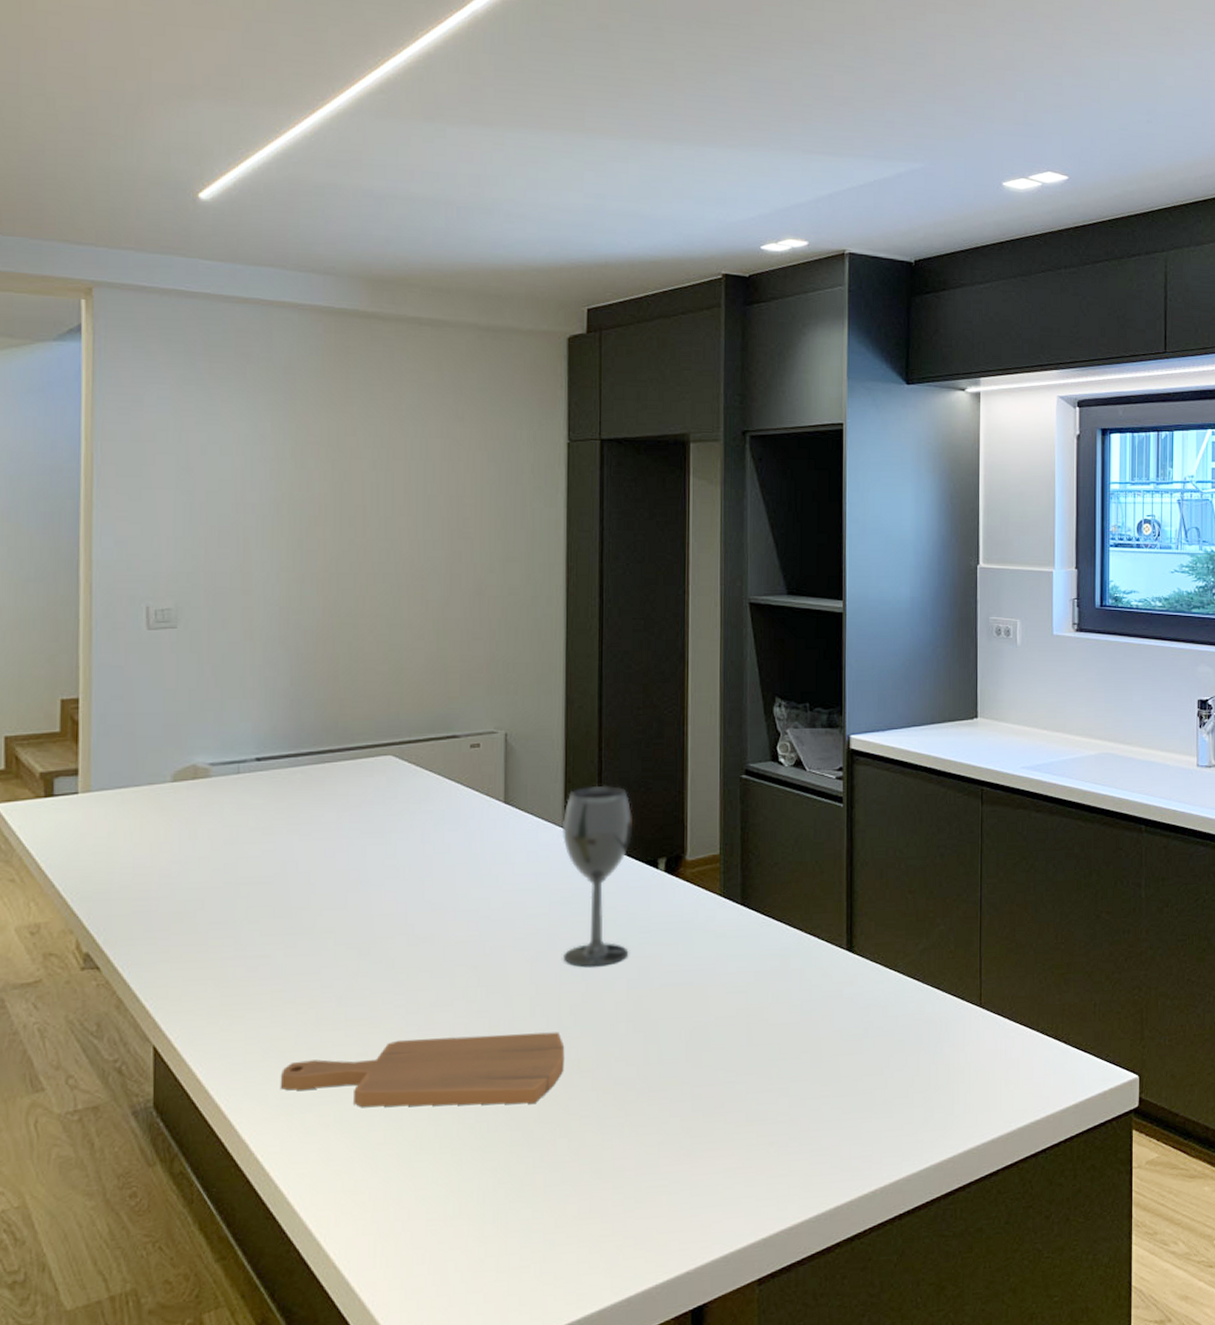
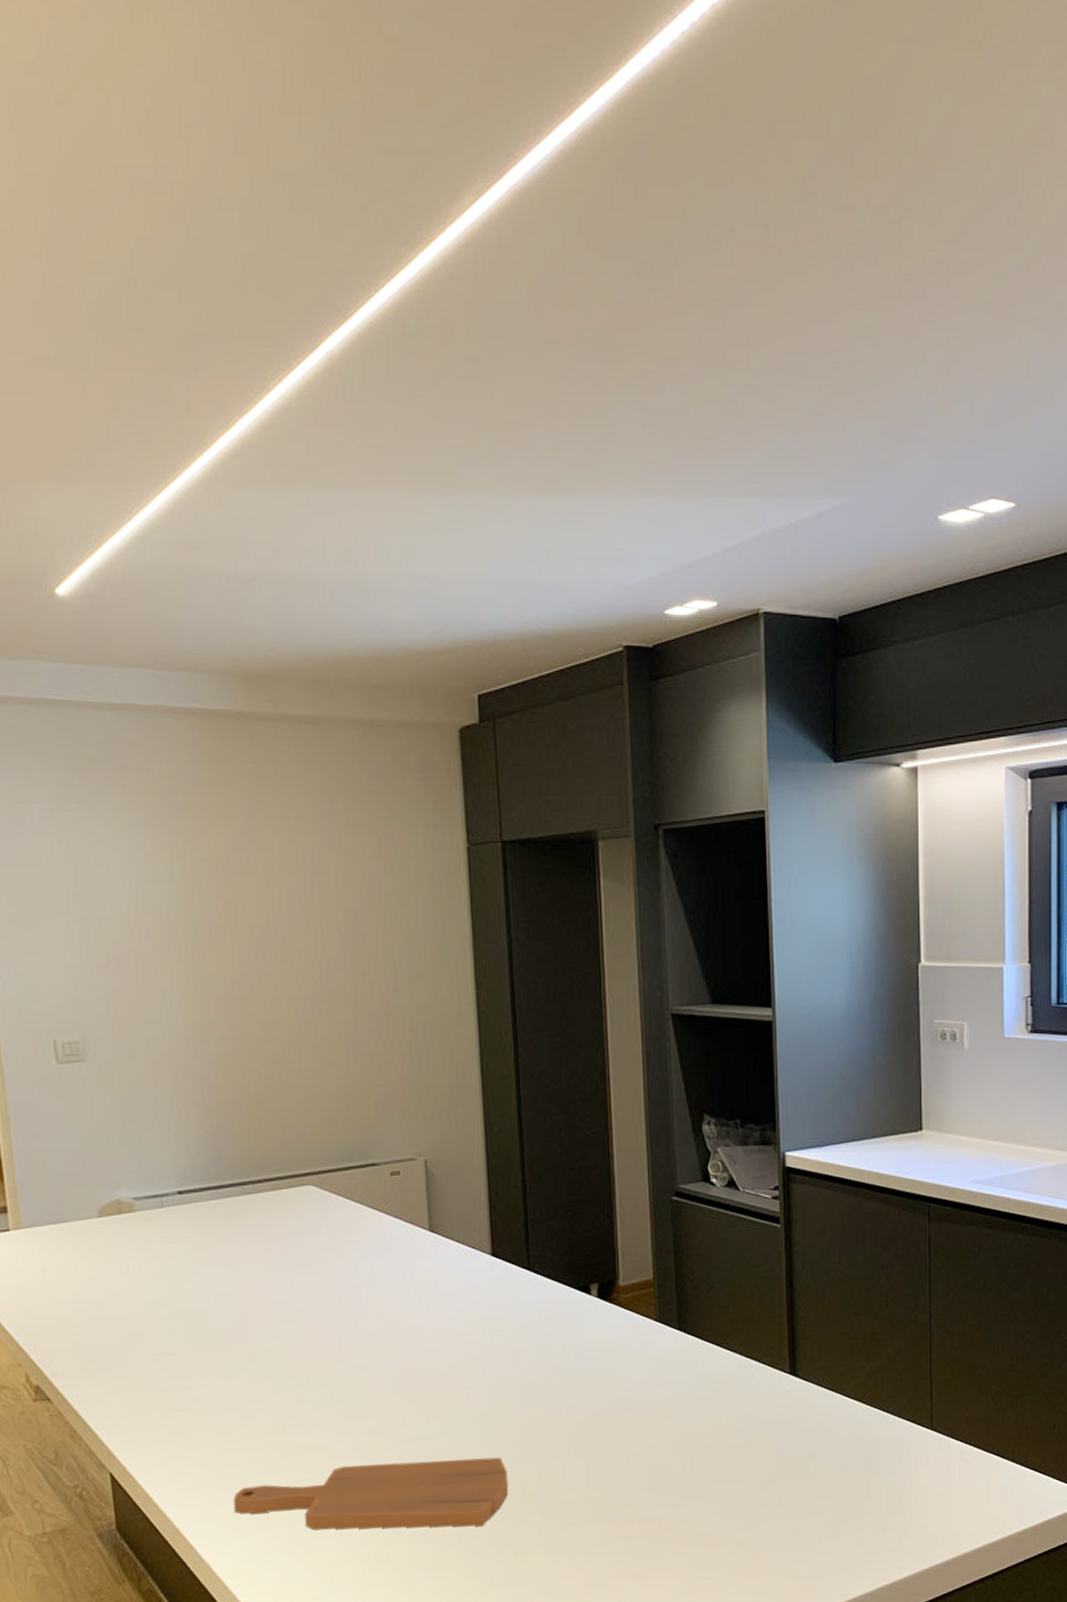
wine glass: present [561,785,632,967] -> none [489,1210,566,1394]

